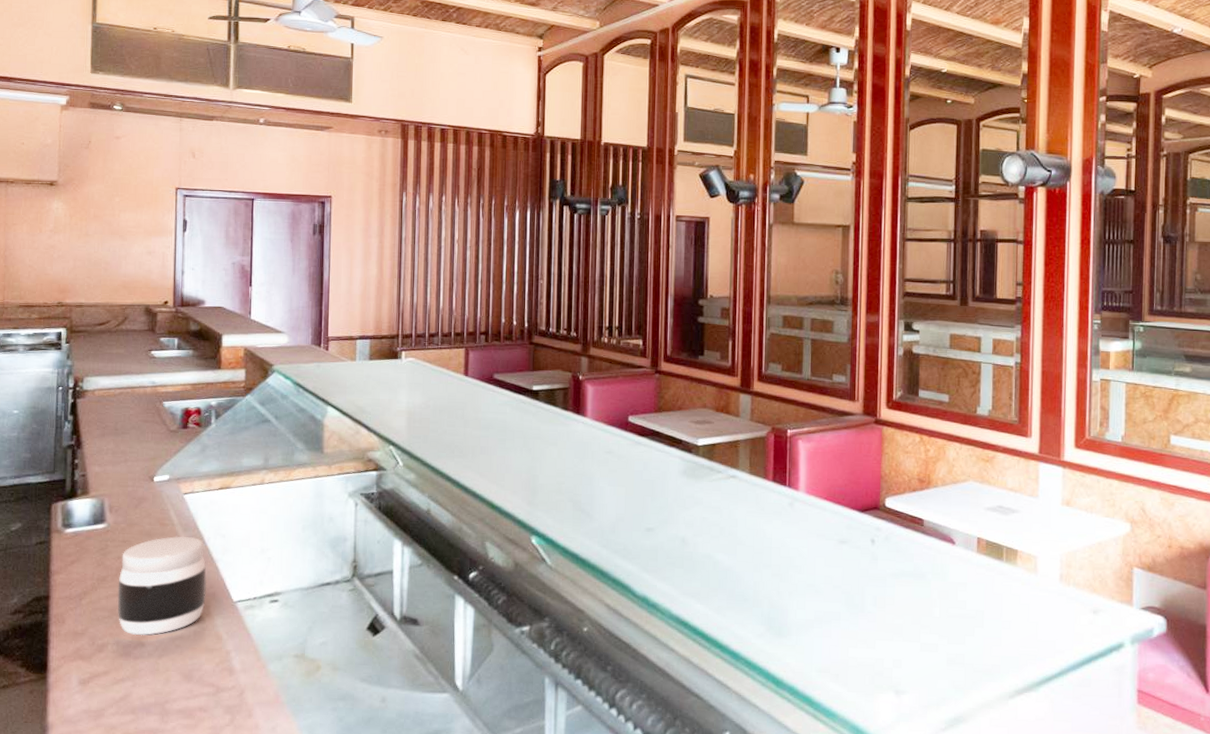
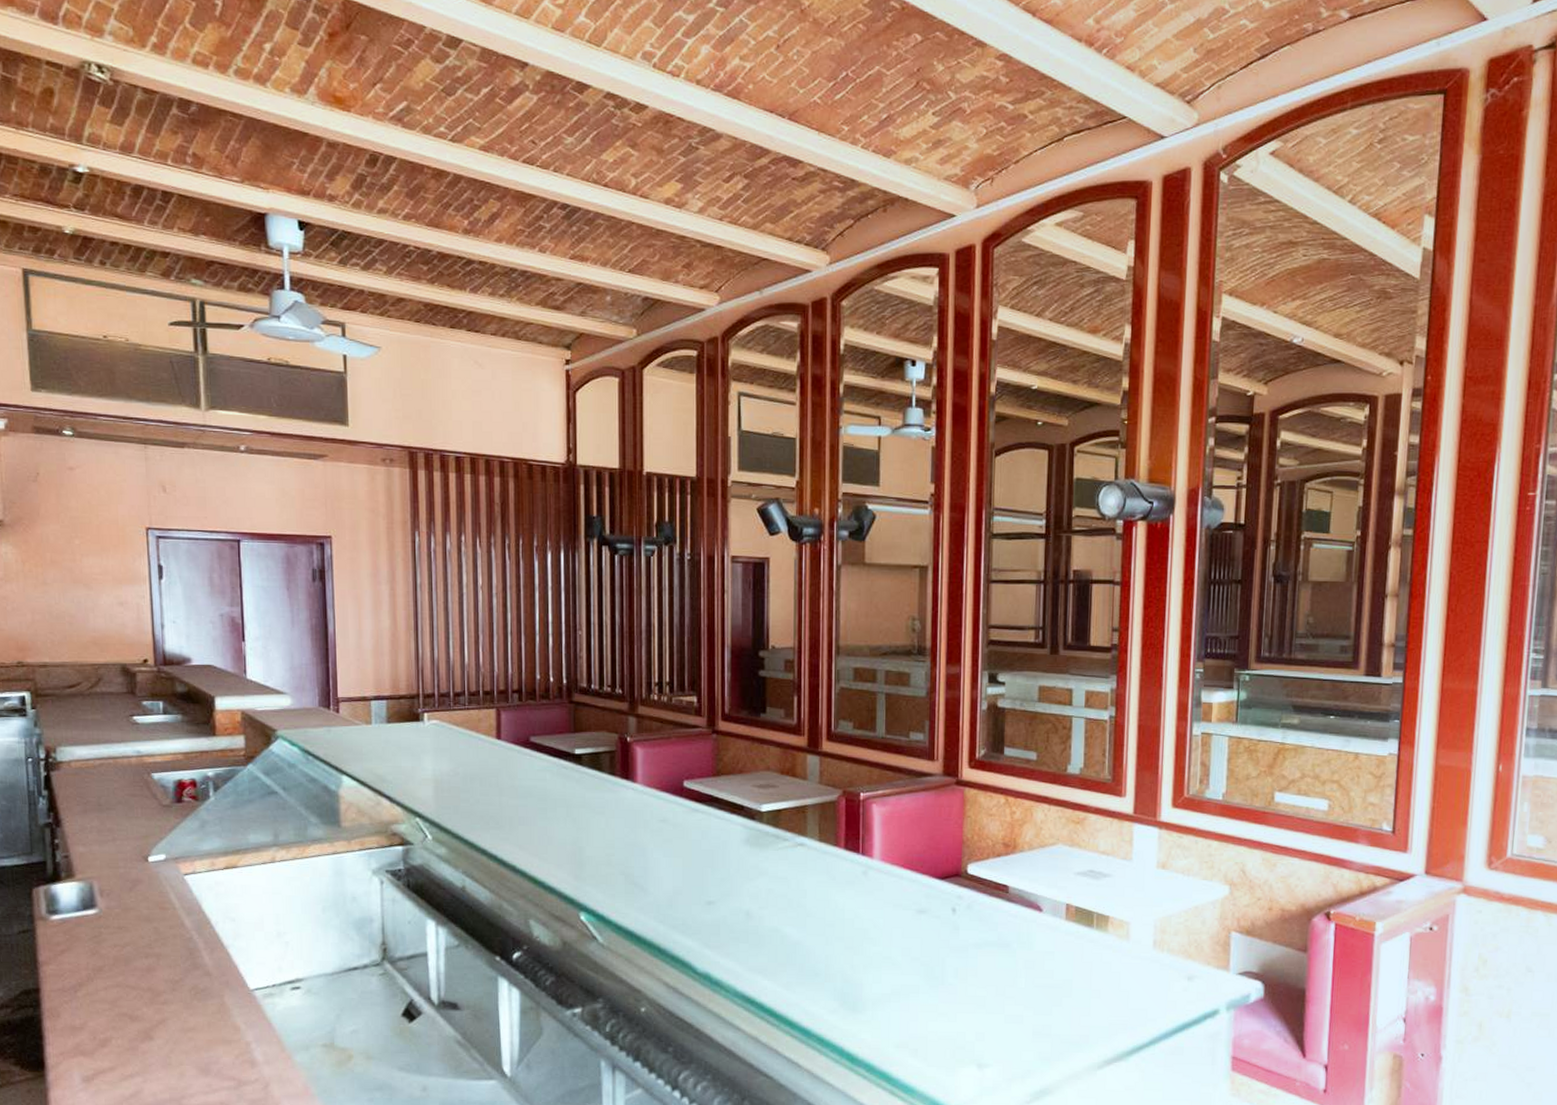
jar: present [117,536,207,636] -> none [117,920,219,1029]

